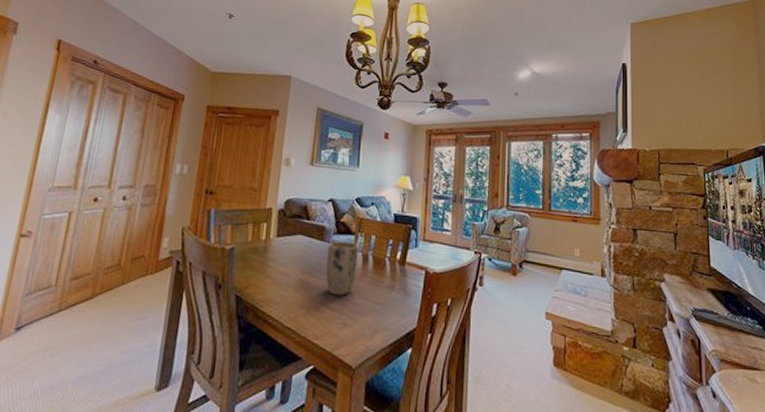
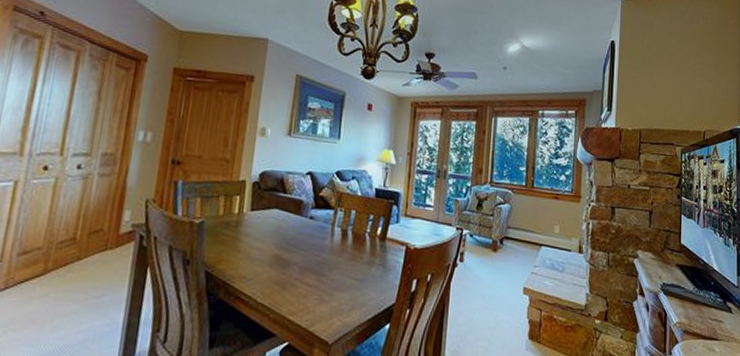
plant pot: present [326,241,360,296] -> none [302,216,339,272]

